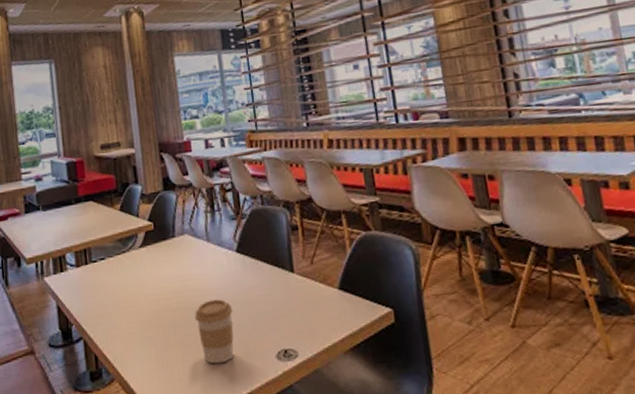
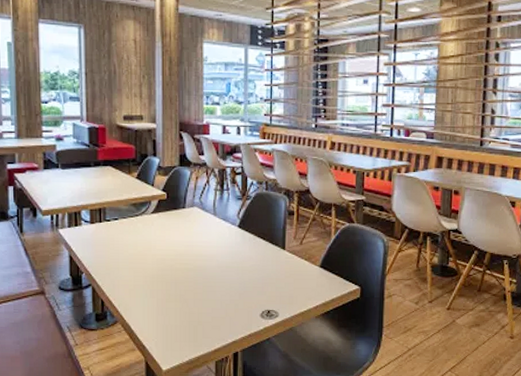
coffee cup: present [194,299,234,364] -> none [194,264,229,317]

